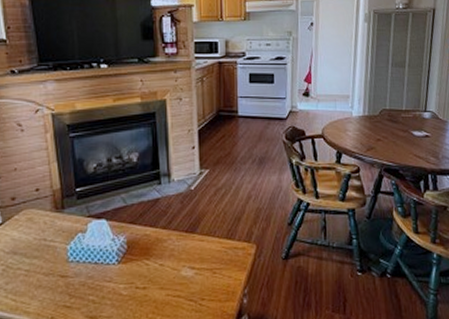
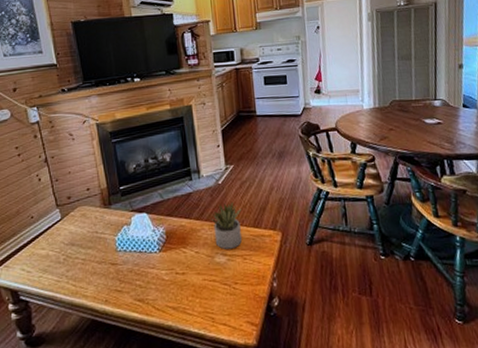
succulent plant: none [179,210,215,262] -> present [211,201,242,249]

